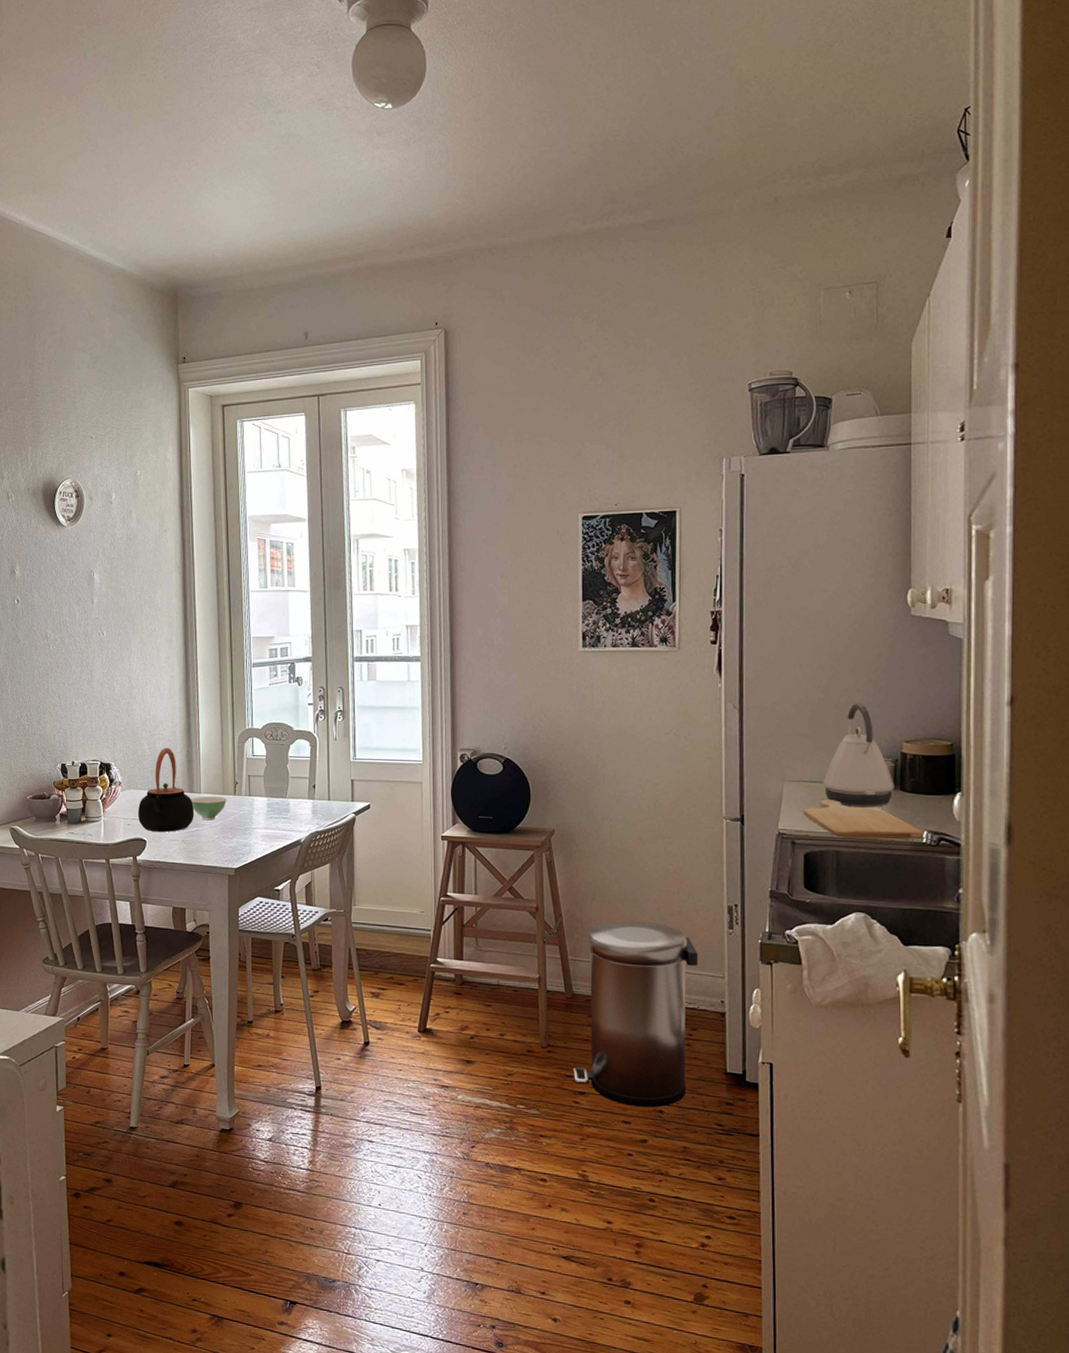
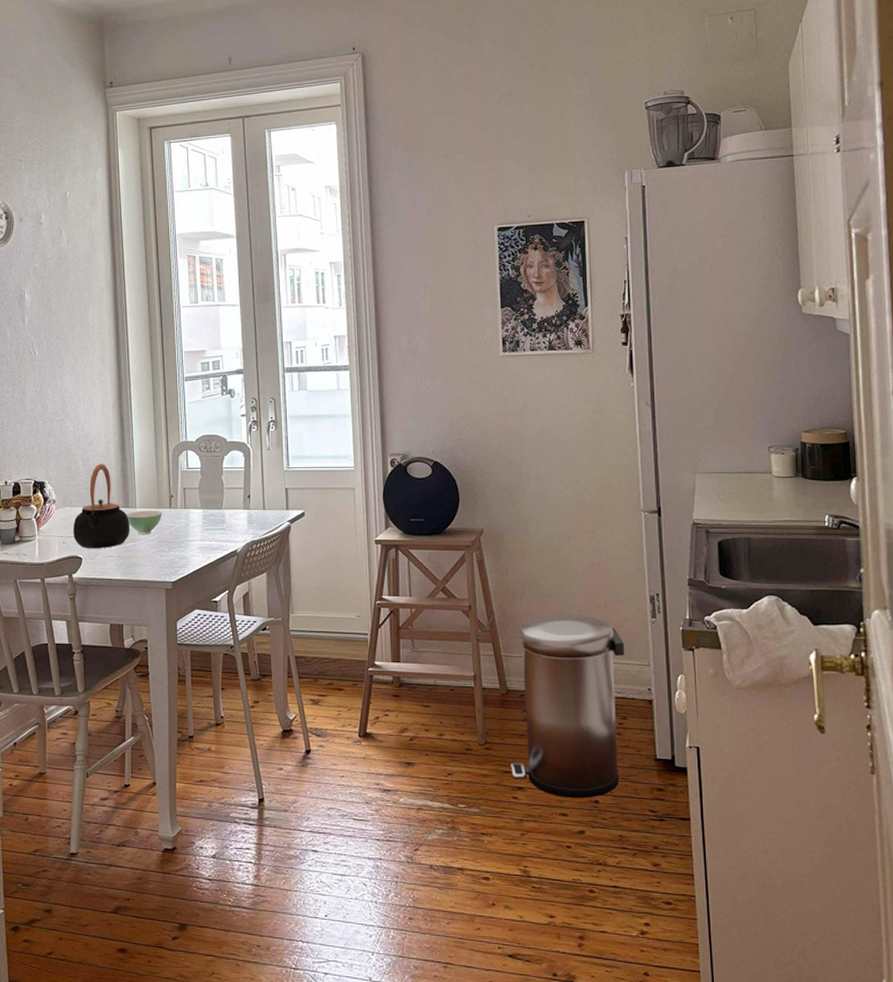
chopping board: present [803,799,925,840] -> none [715,489,826,525]
kettle: present [823,702,895,808] -> none [731,396,797,495]

